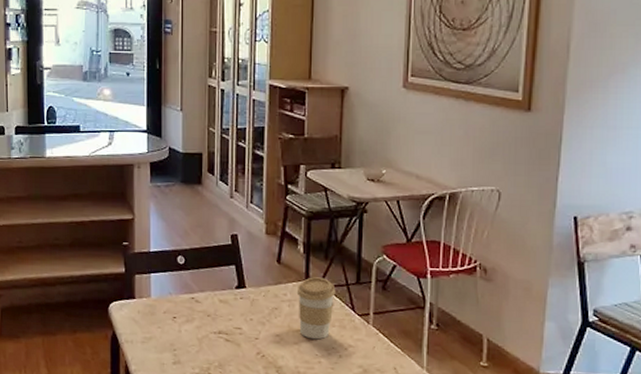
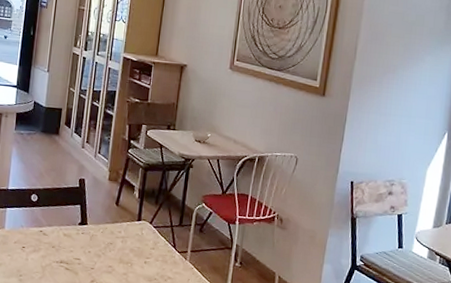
coffee cup: present [296,277,336,340] -> none [129,218,162,272]

